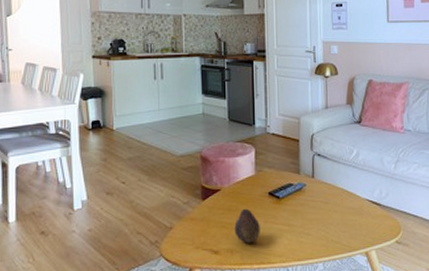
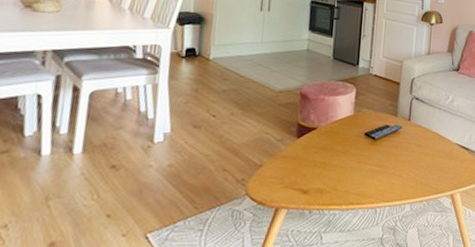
fruit: present [234,208,260,243] -> none [326,148,353,183]

